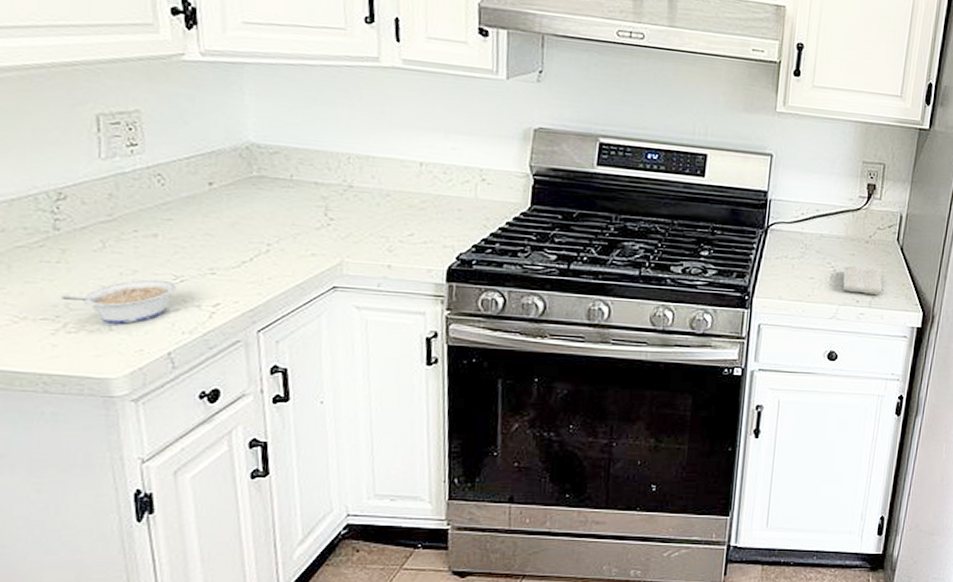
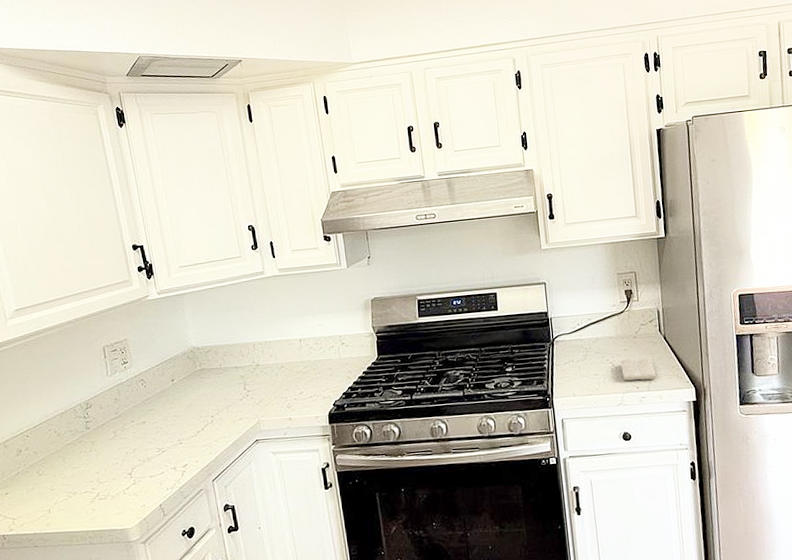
legume: present [61,279,177,324] -> none [94,453,161,489]

